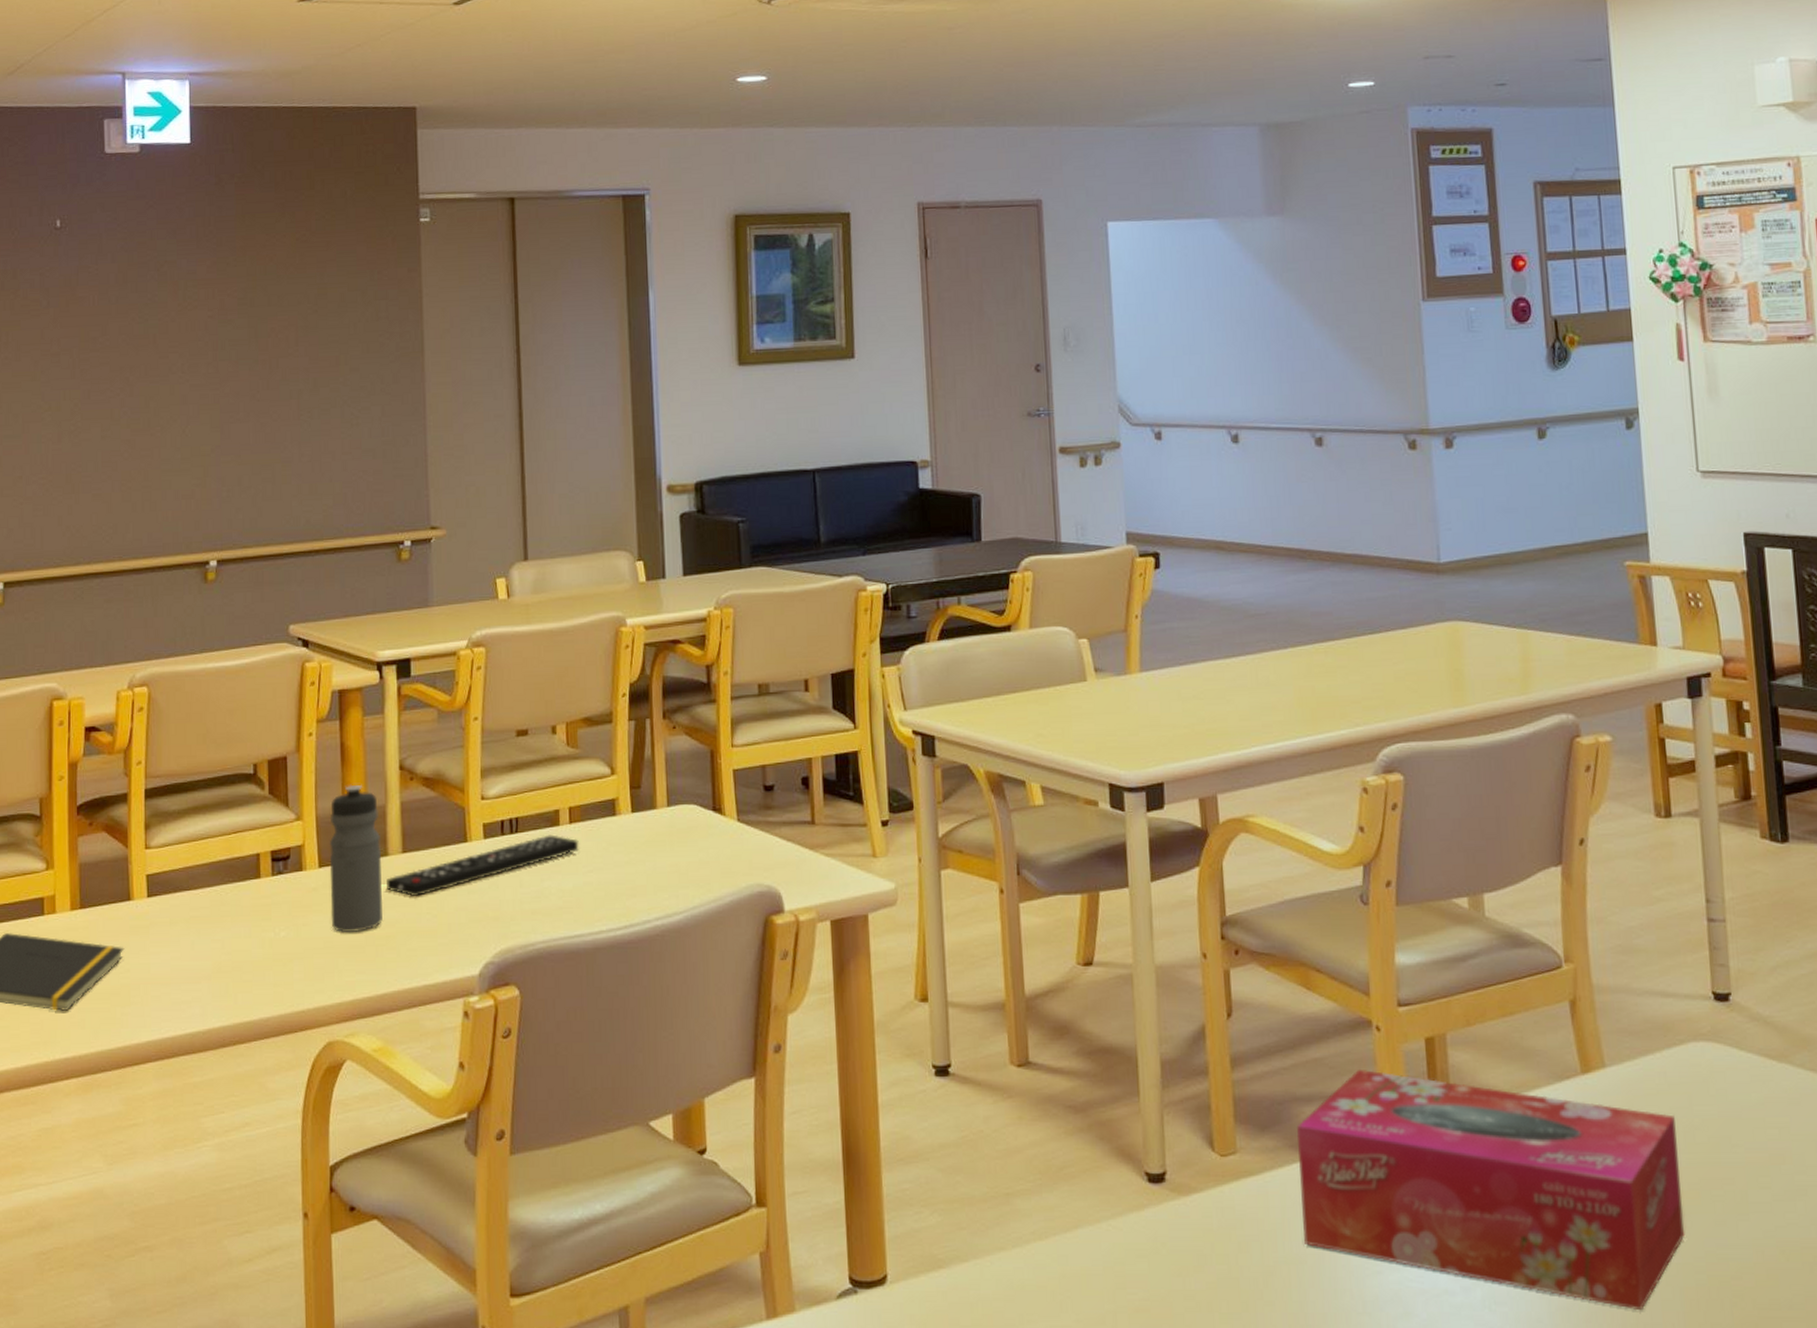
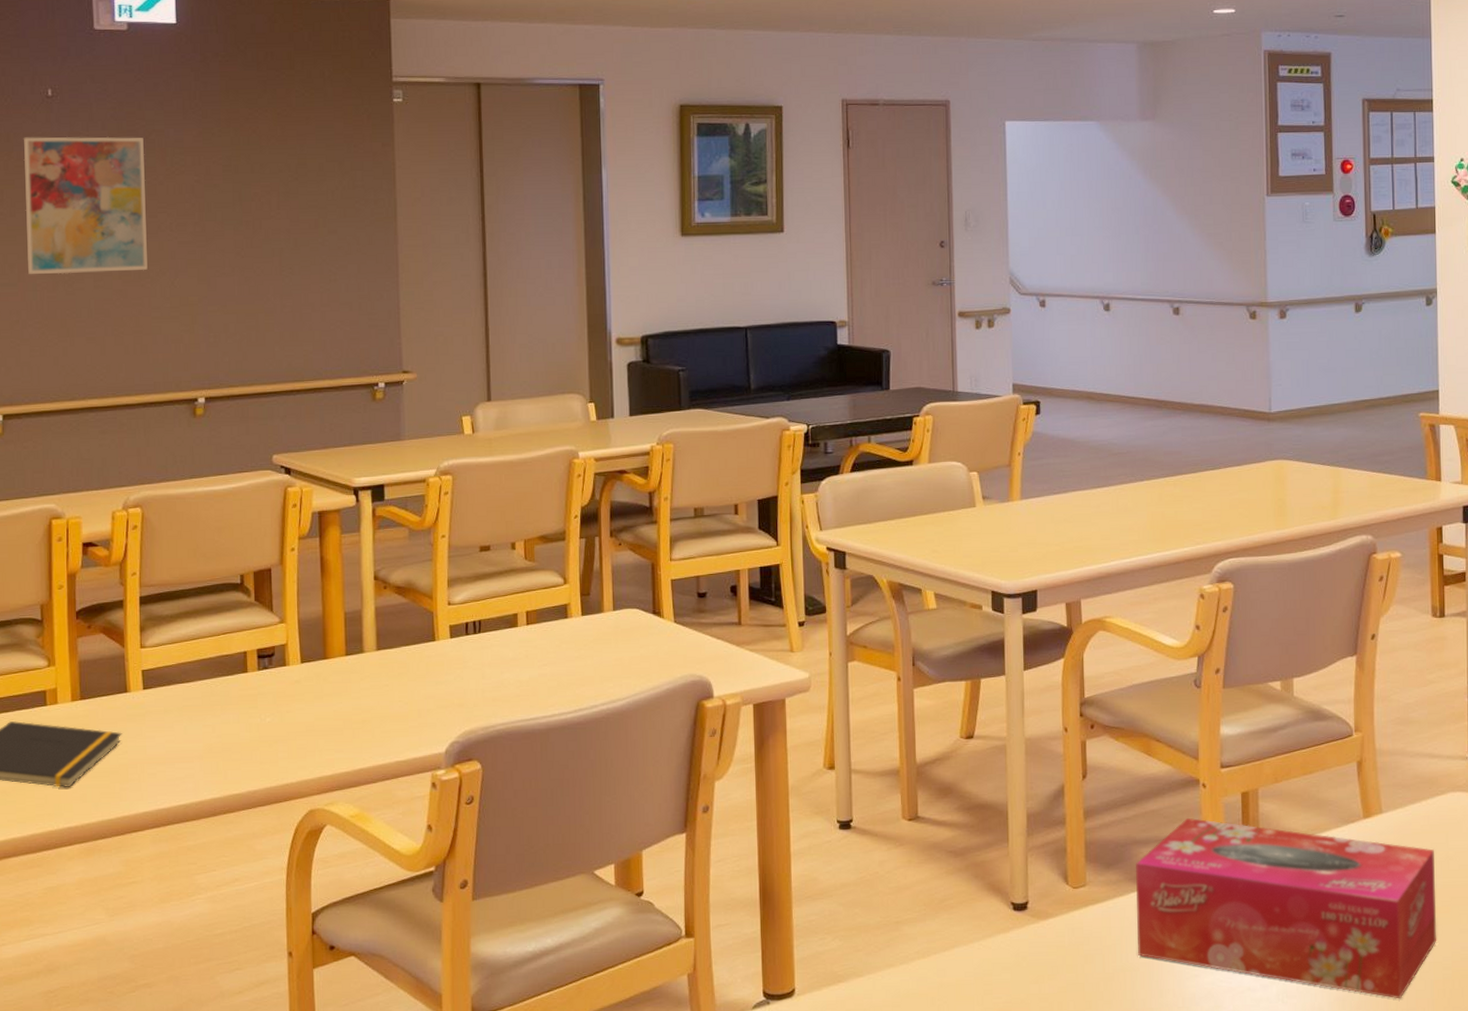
wall art: none [30,270,158,424] -> present [23,136,148,274]
water bottle: present [329,784,383,934] -> none [310,592,359,719]
remote control: present [387,834,579,896] -> none [362,634,535,687]

